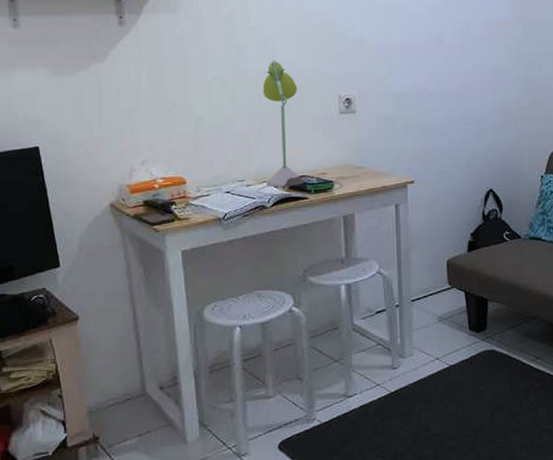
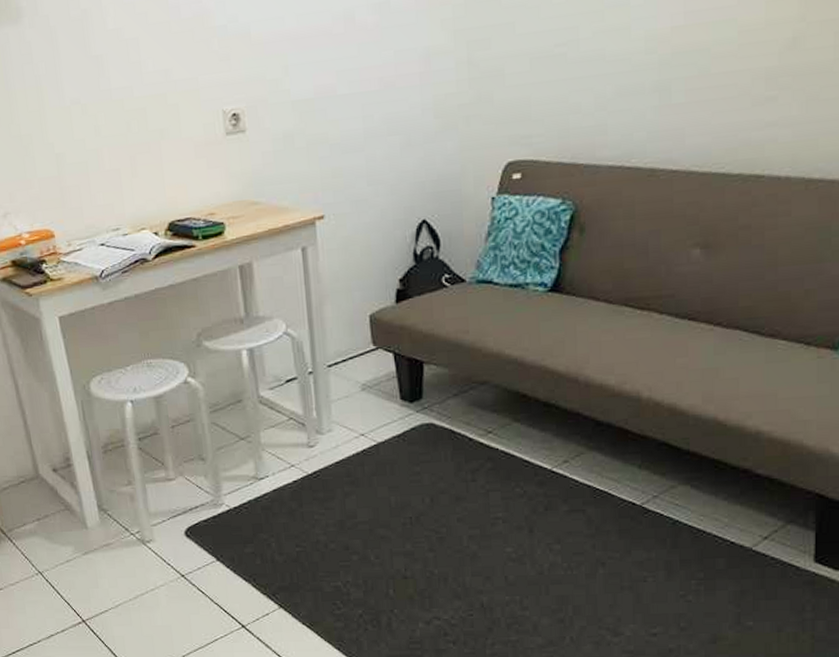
desk lamp: present [257,59,361,200] -> none [130,71,257,252]

